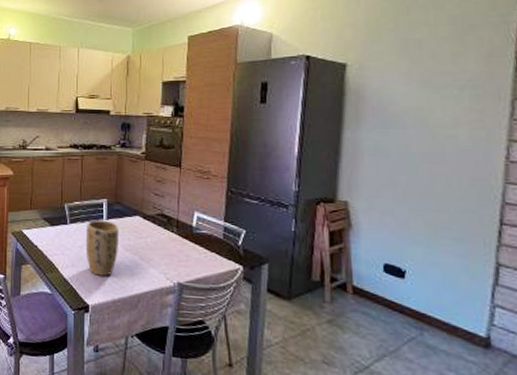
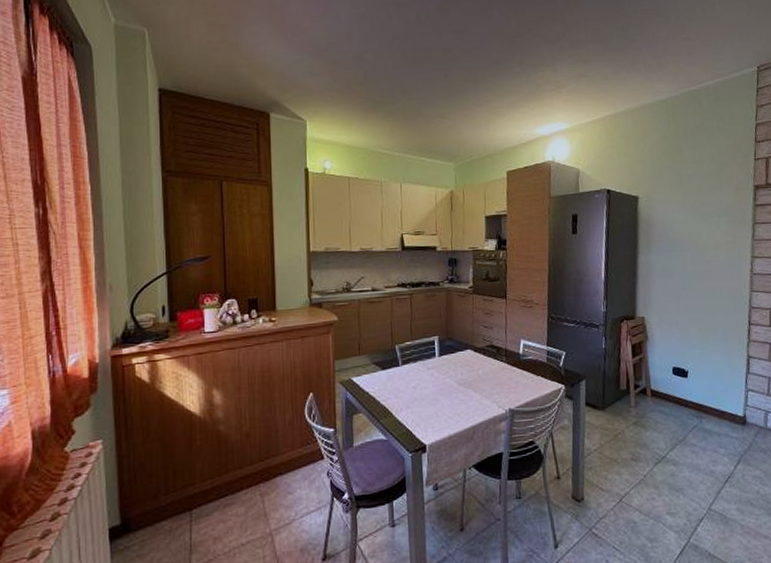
plant pot: present [85,220,120,276] -> none [419,357,452,414]

